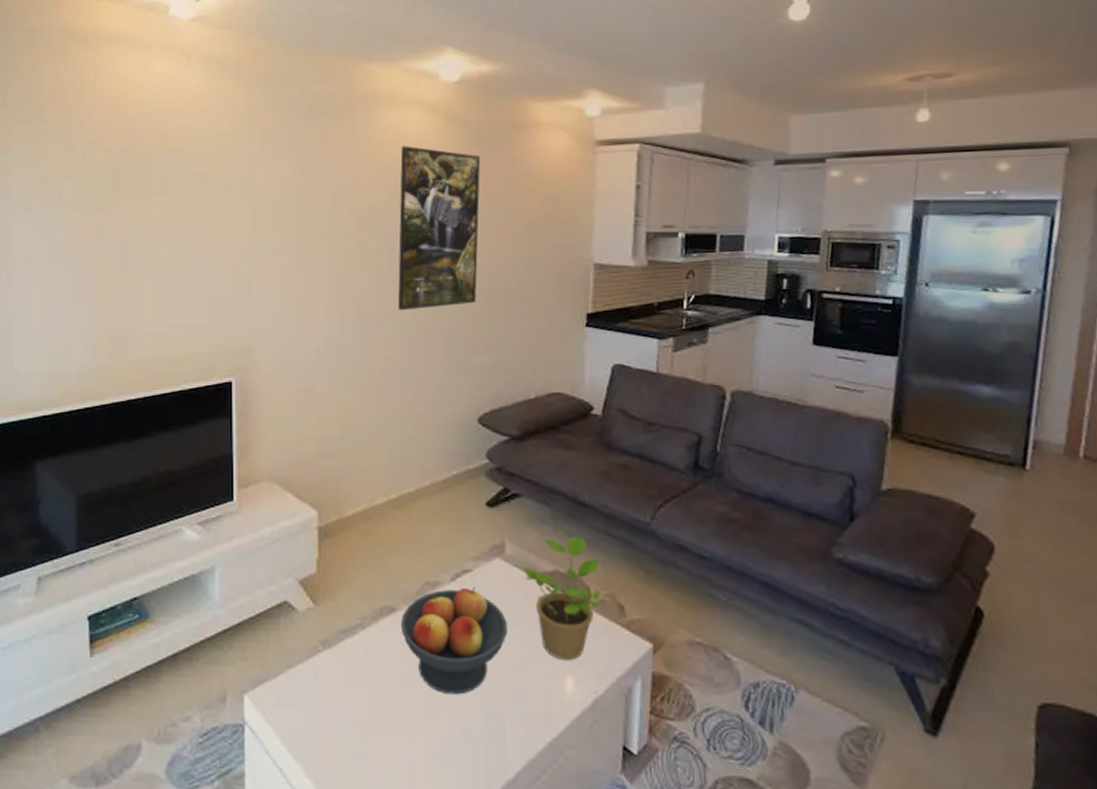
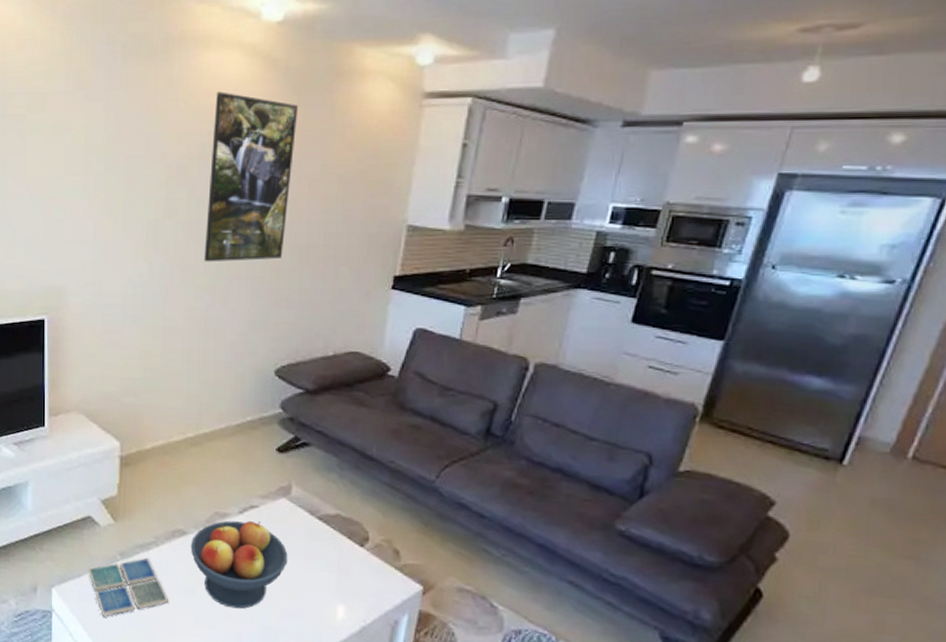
drink coaster: none [285,644,379,724] -> present [88,557,168,617]
potted plant: present [524,536,601,661] -> none [307,485,380,592]

